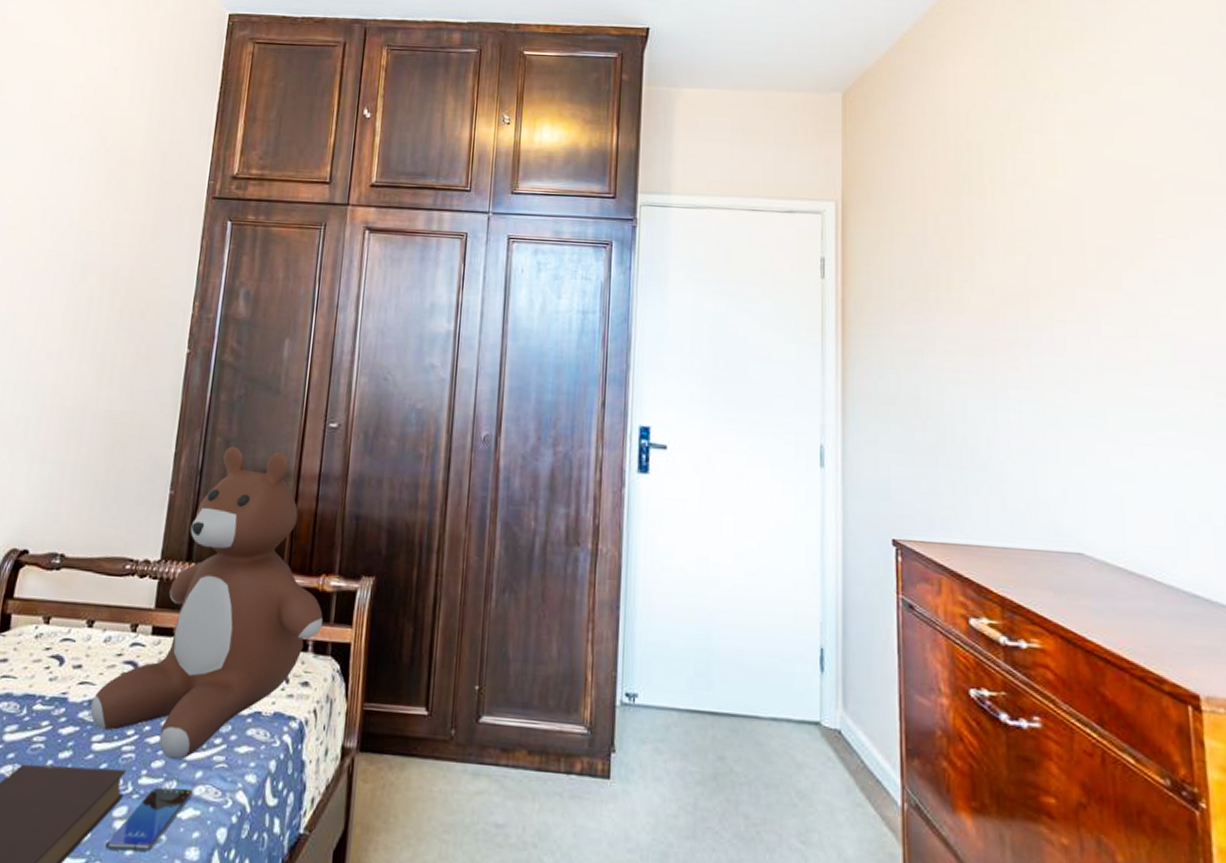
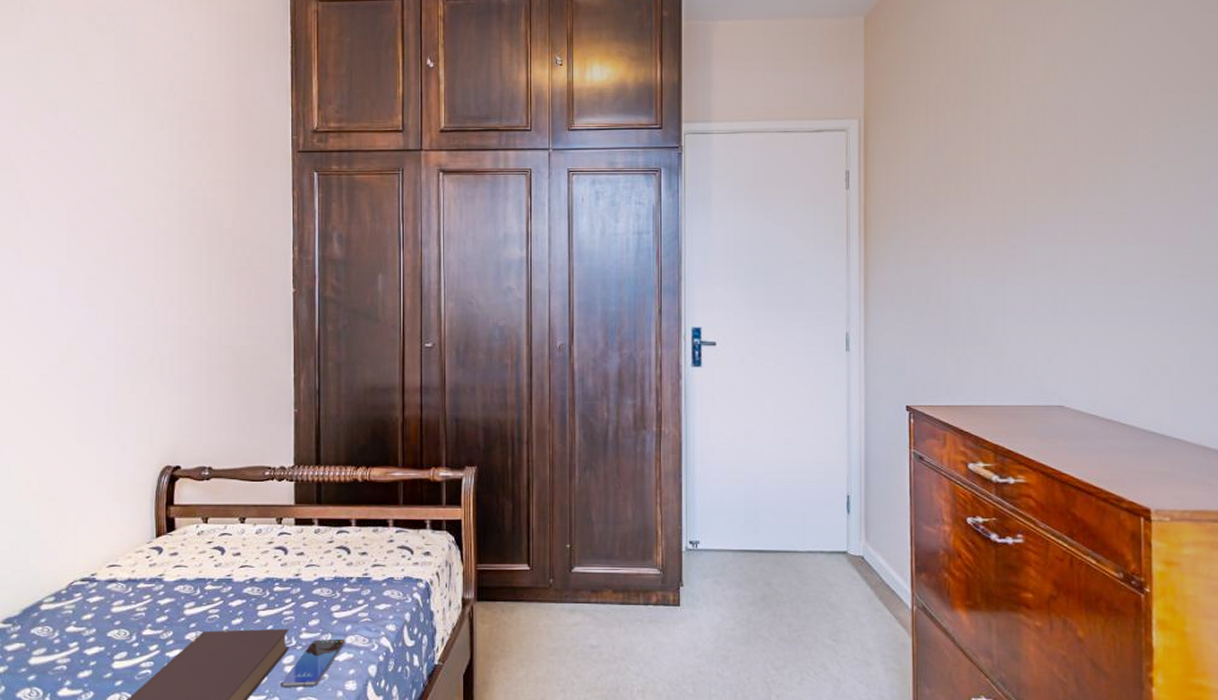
teddy bear: present [90,446,324,761] -> none [253,369,437,619]

